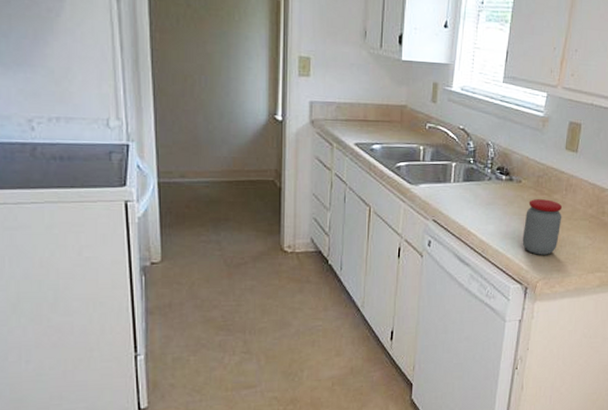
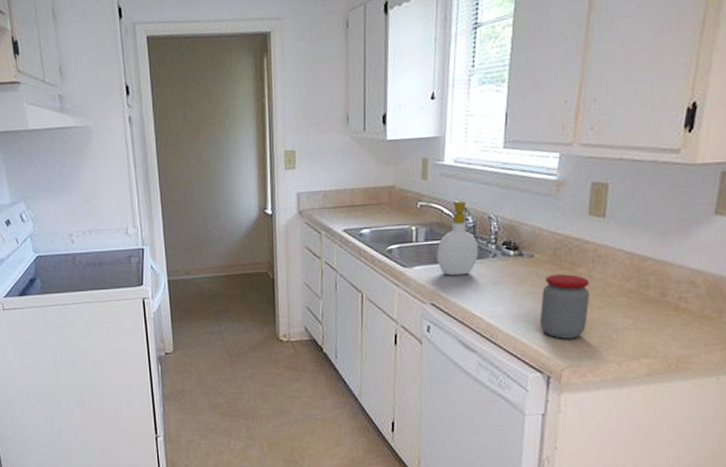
soap bottle: none [440,126,477,195] -> present [436,200,479,276]

